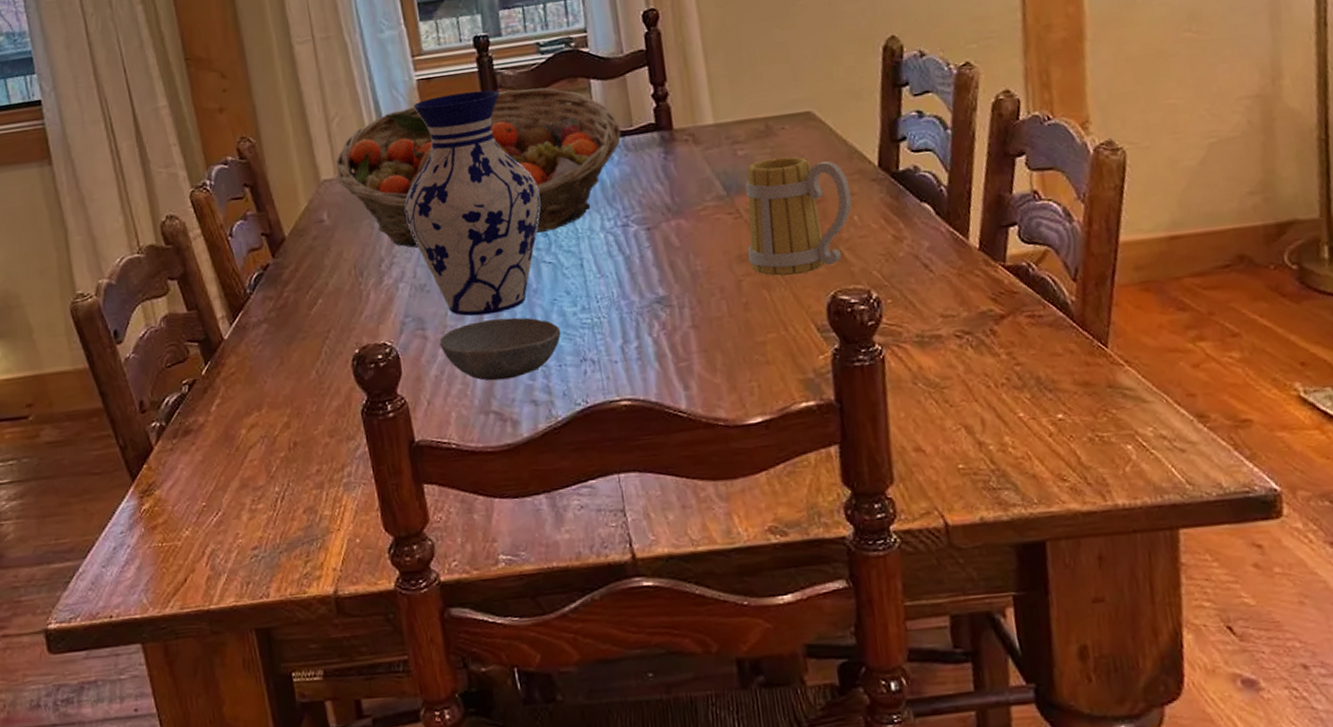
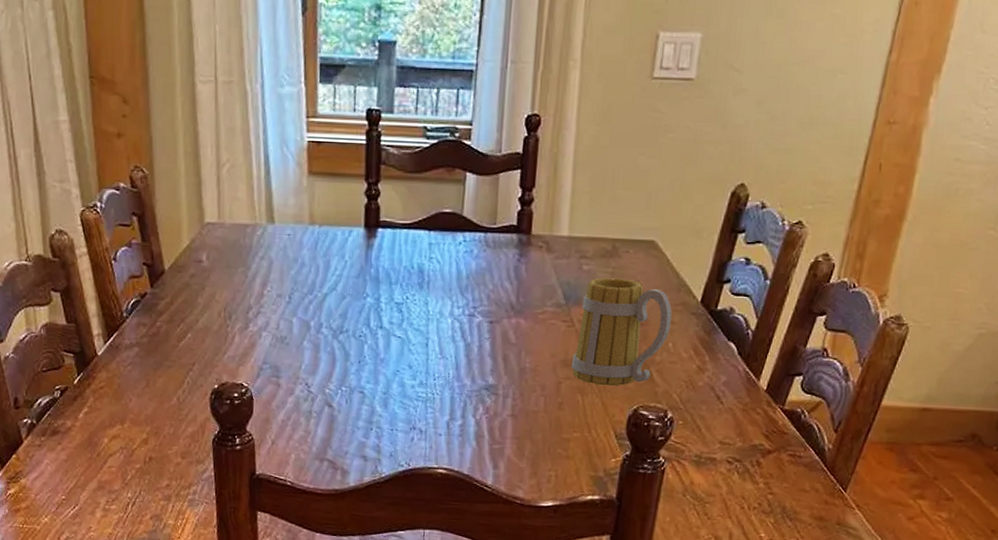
fruit basket: present [335,88,622,248] -> none [219,167,485,308]
vase: present [405,90,540,316] -> none [278,161,402,375]
bowl: present [439,317,561,381] -> none [290,378,398,434]

